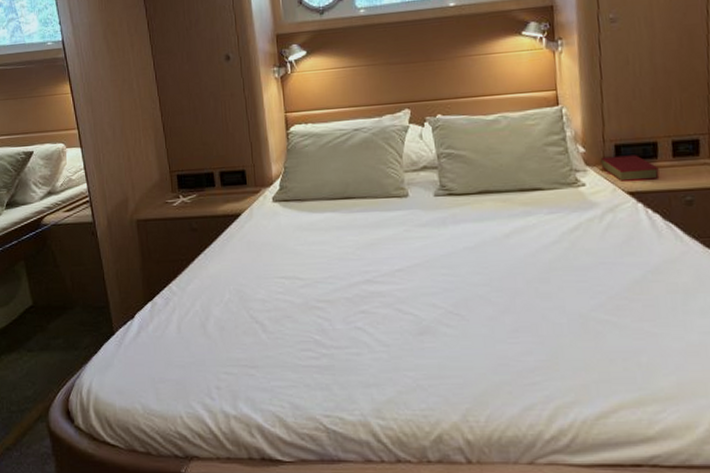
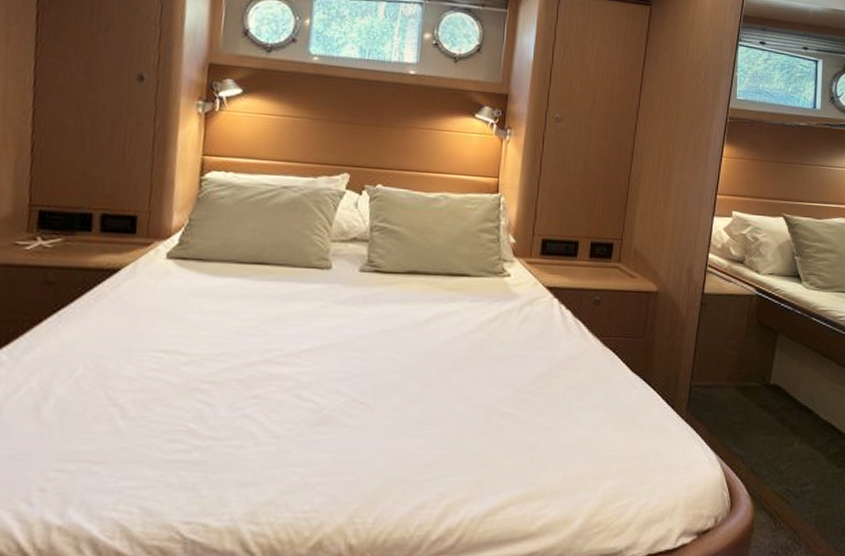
book: present [601,155,660,183] -> none [527,250,576,277]

